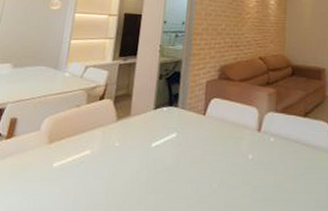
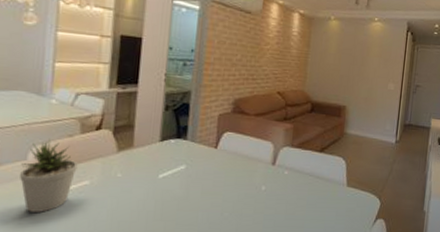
potted plant: none [32,110,82,183] -> present [20,139,78,212]

